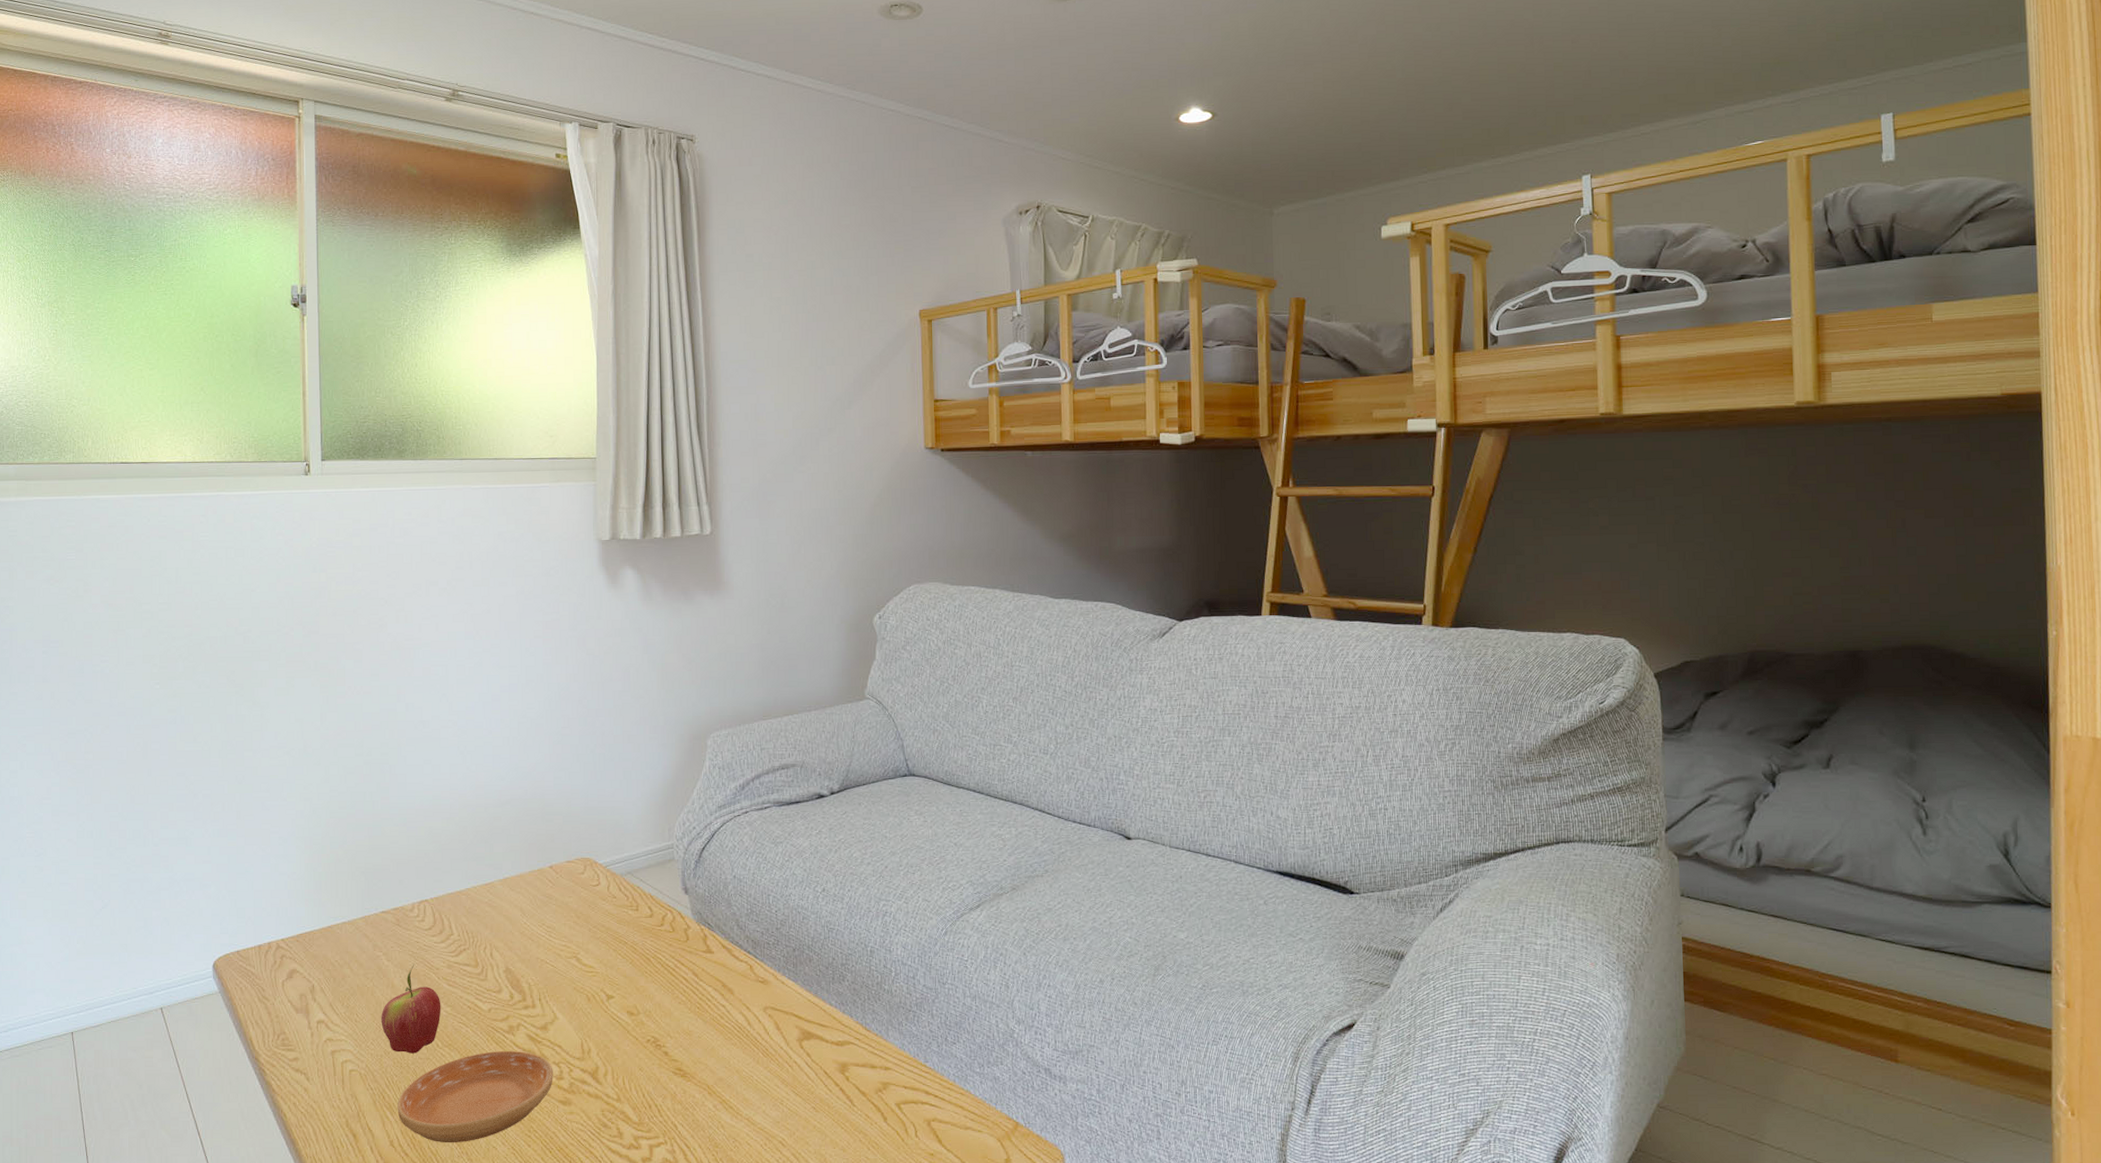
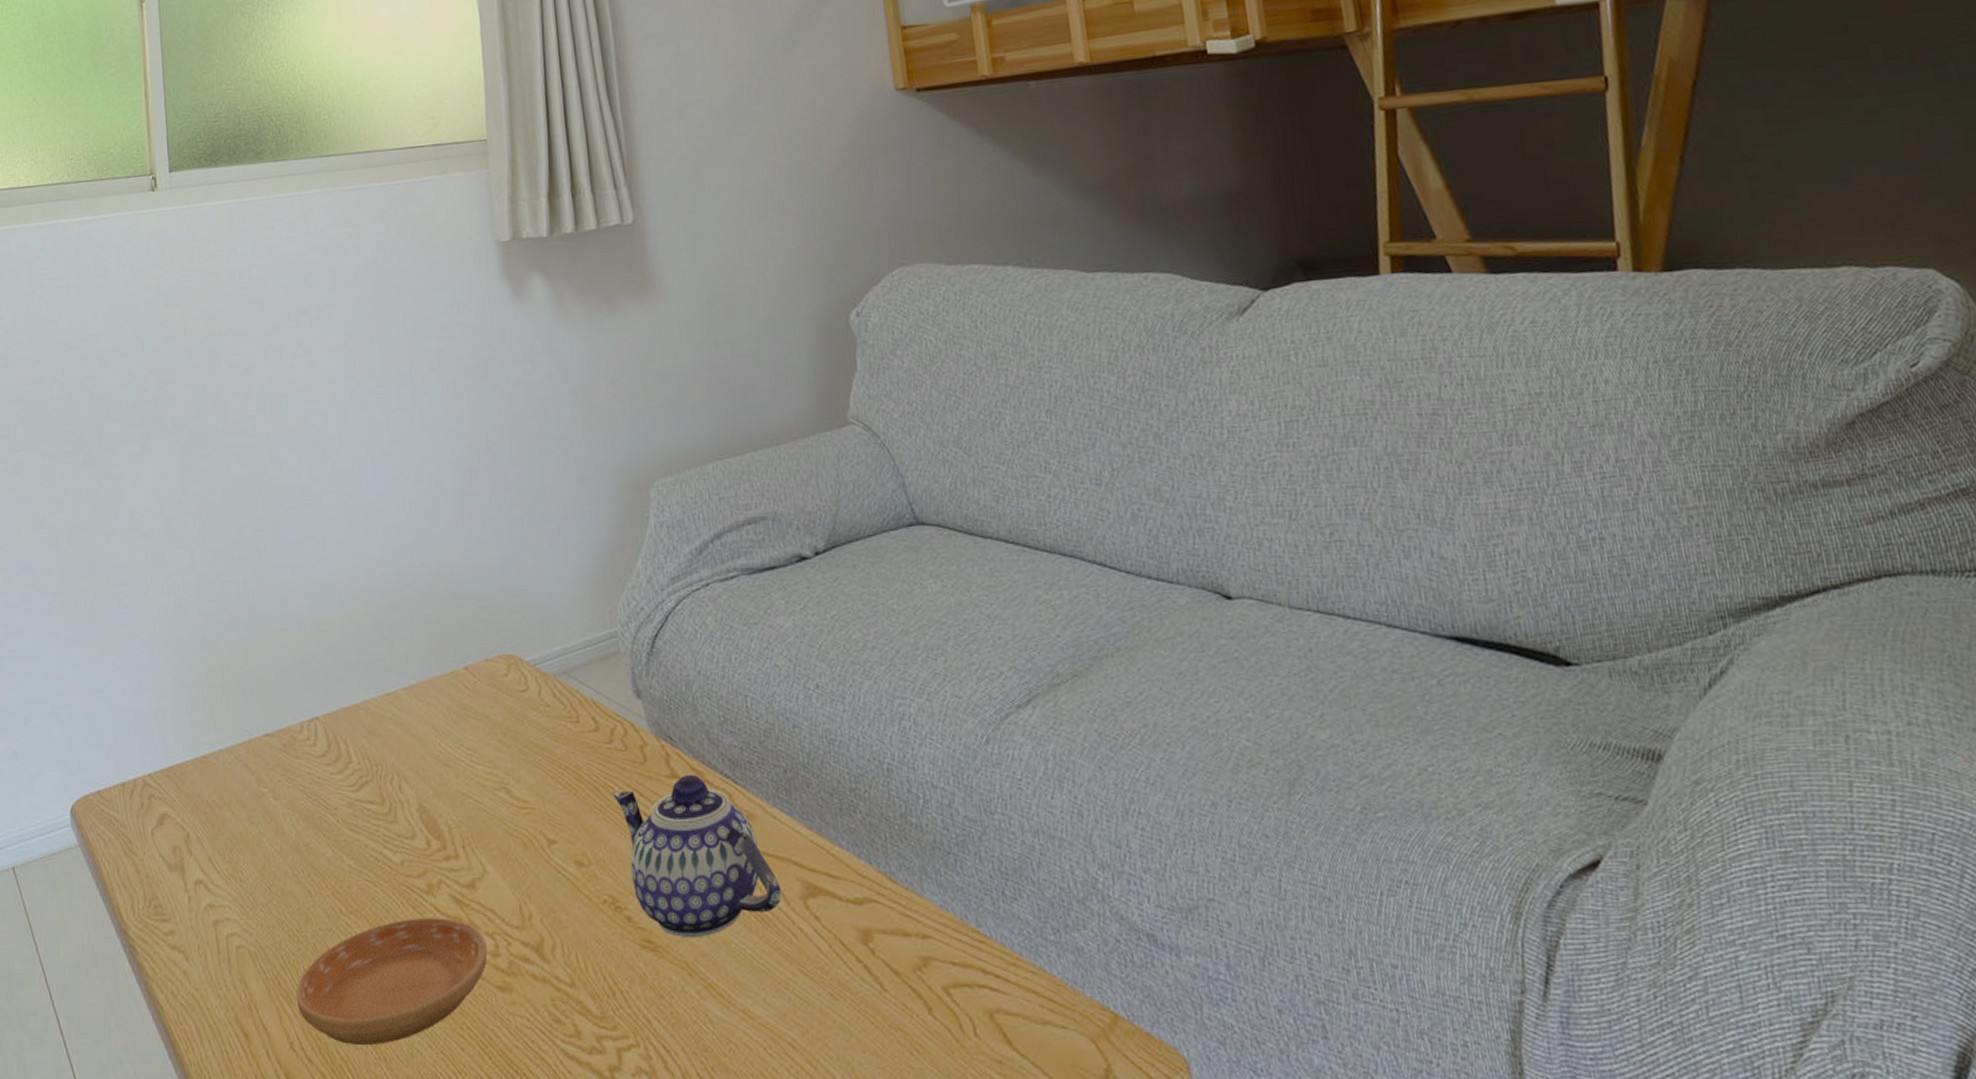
fruit: present [381,963,441,1054] -> none [270,802,343,923]
teapot: none [660,950,784,1068] -> present [612,774,782,939]

